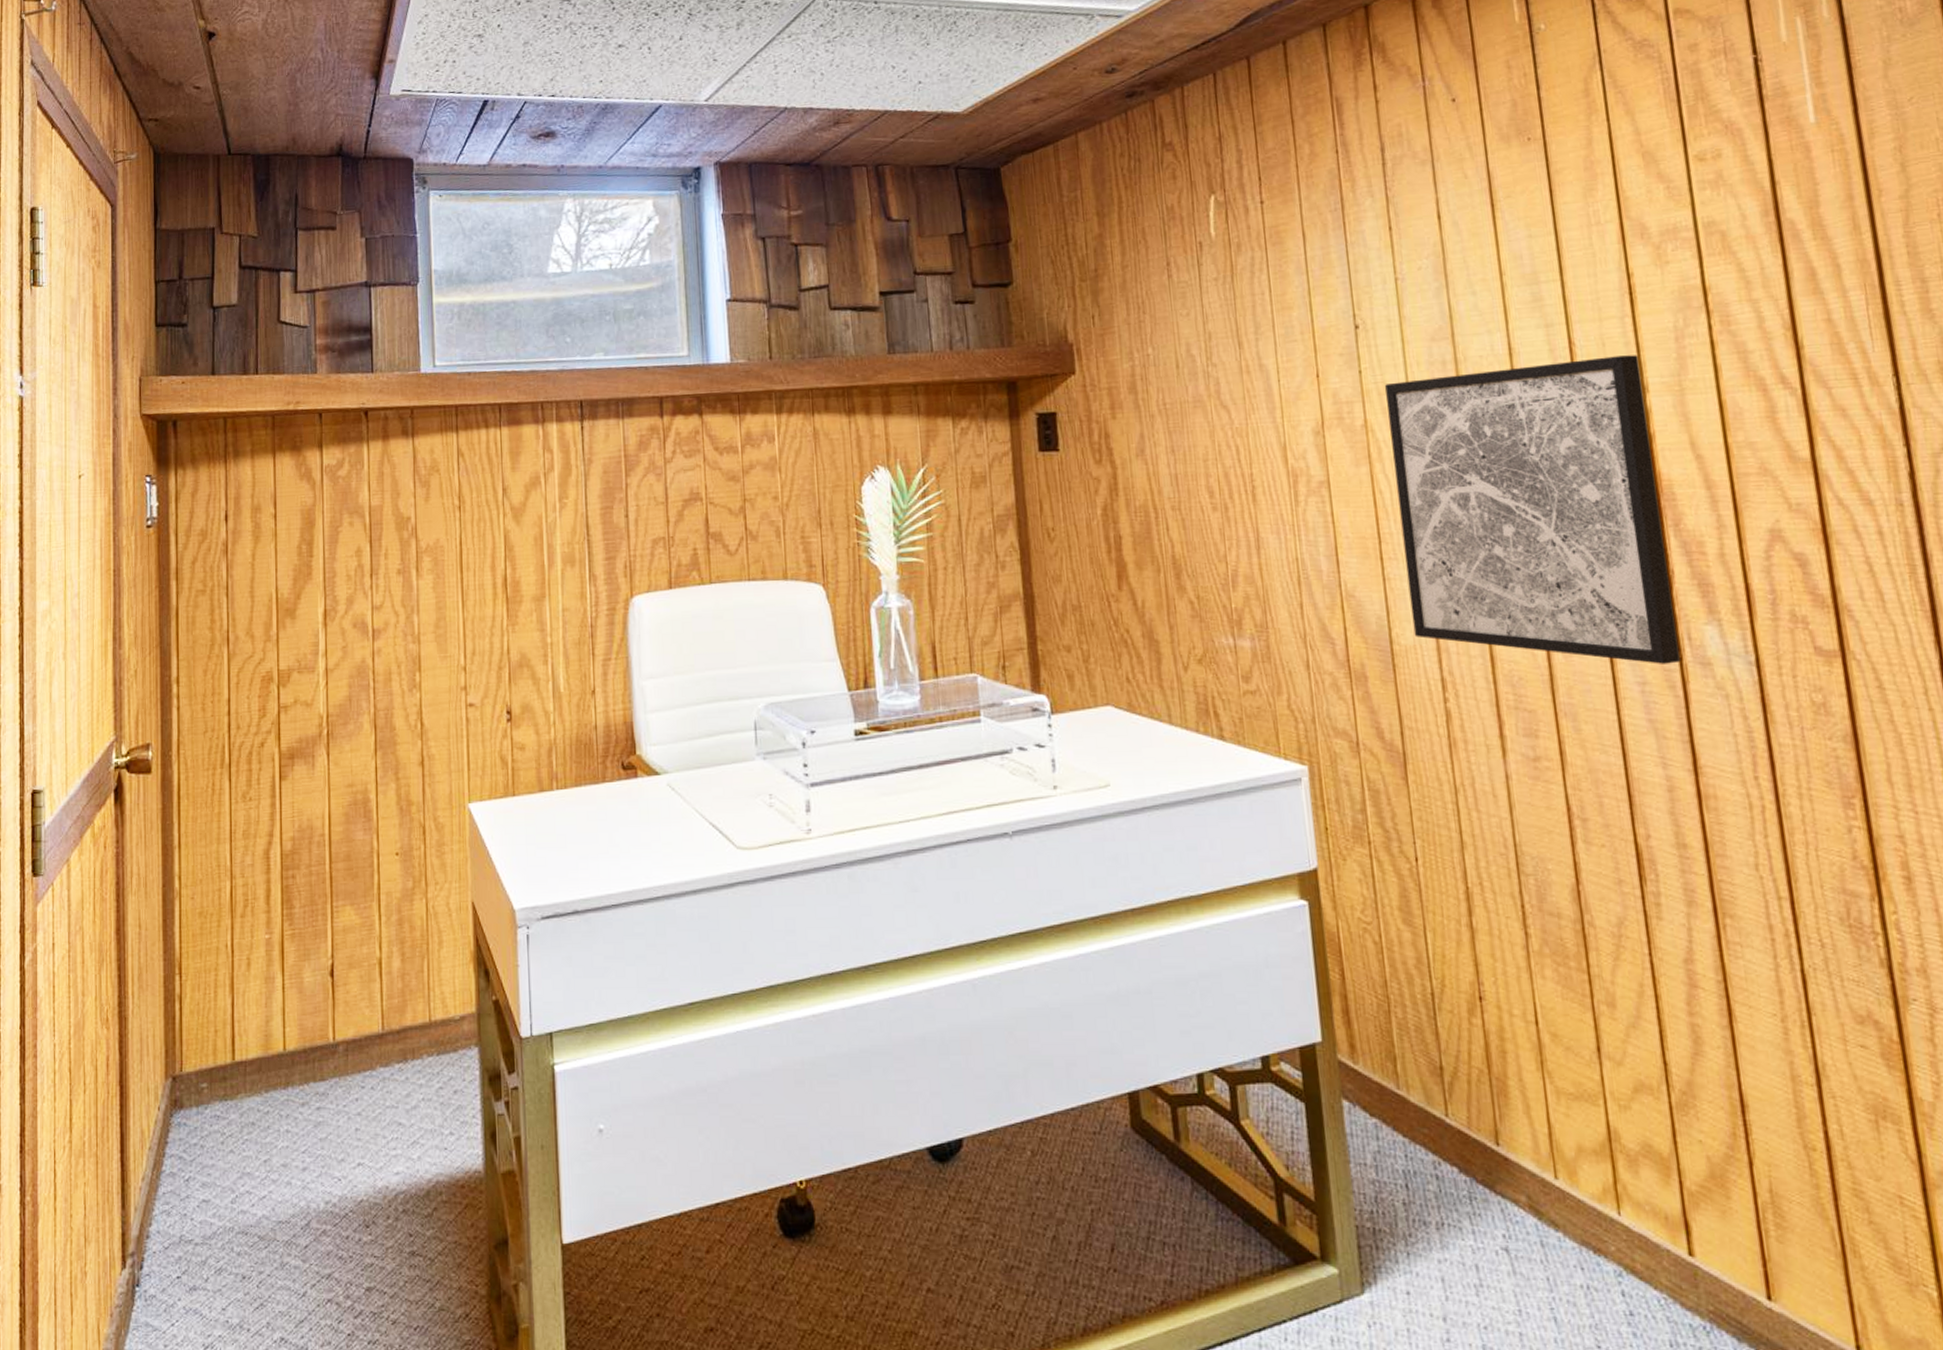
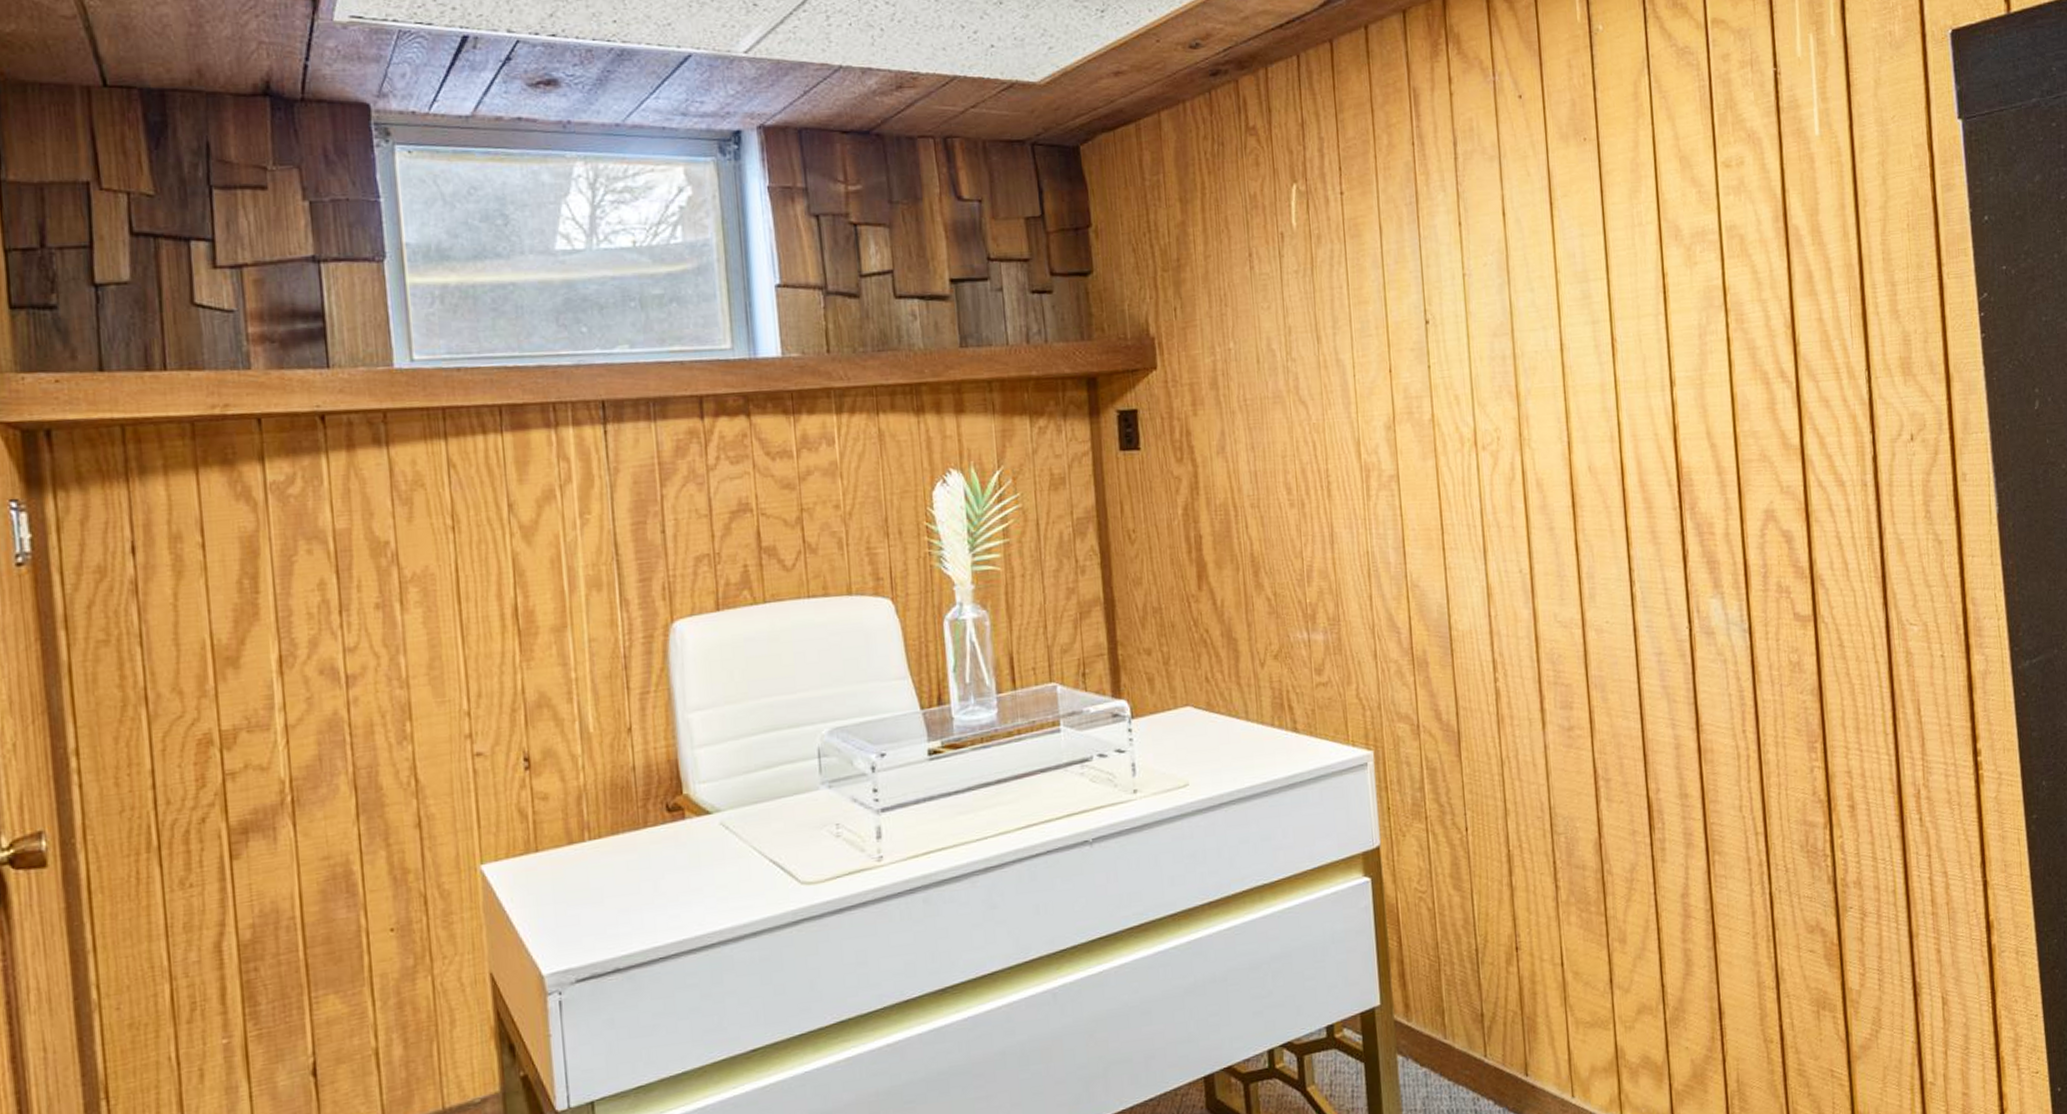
wall art: present [1385,355,1682,664] -> none [1451,351,1691,636]

